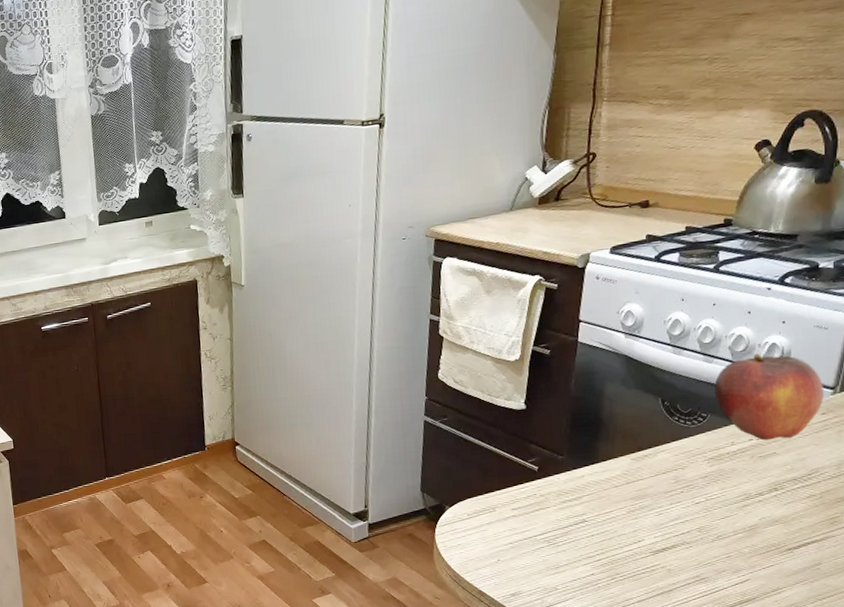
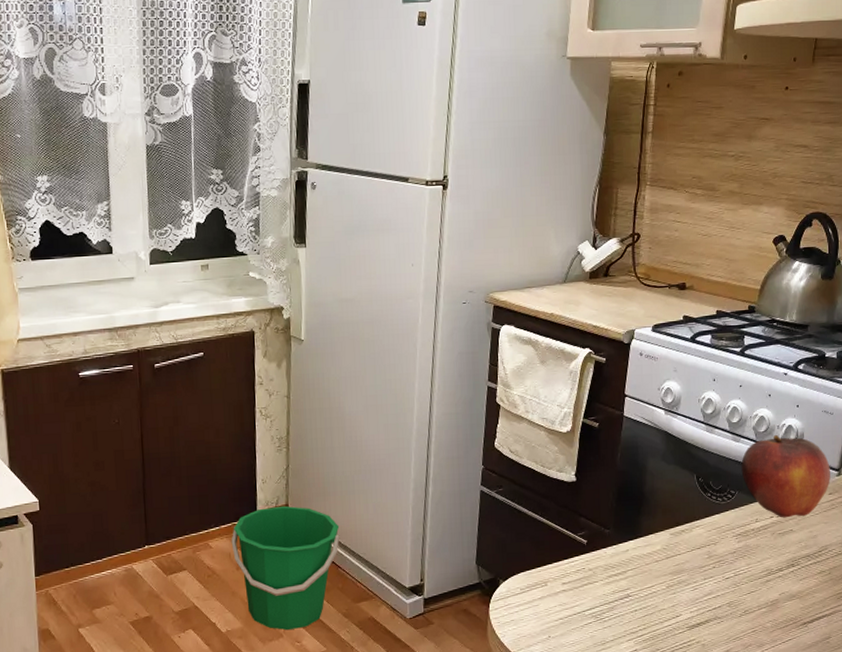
bucket: none [182,439,285,552] -> present [231,505,340,630]

